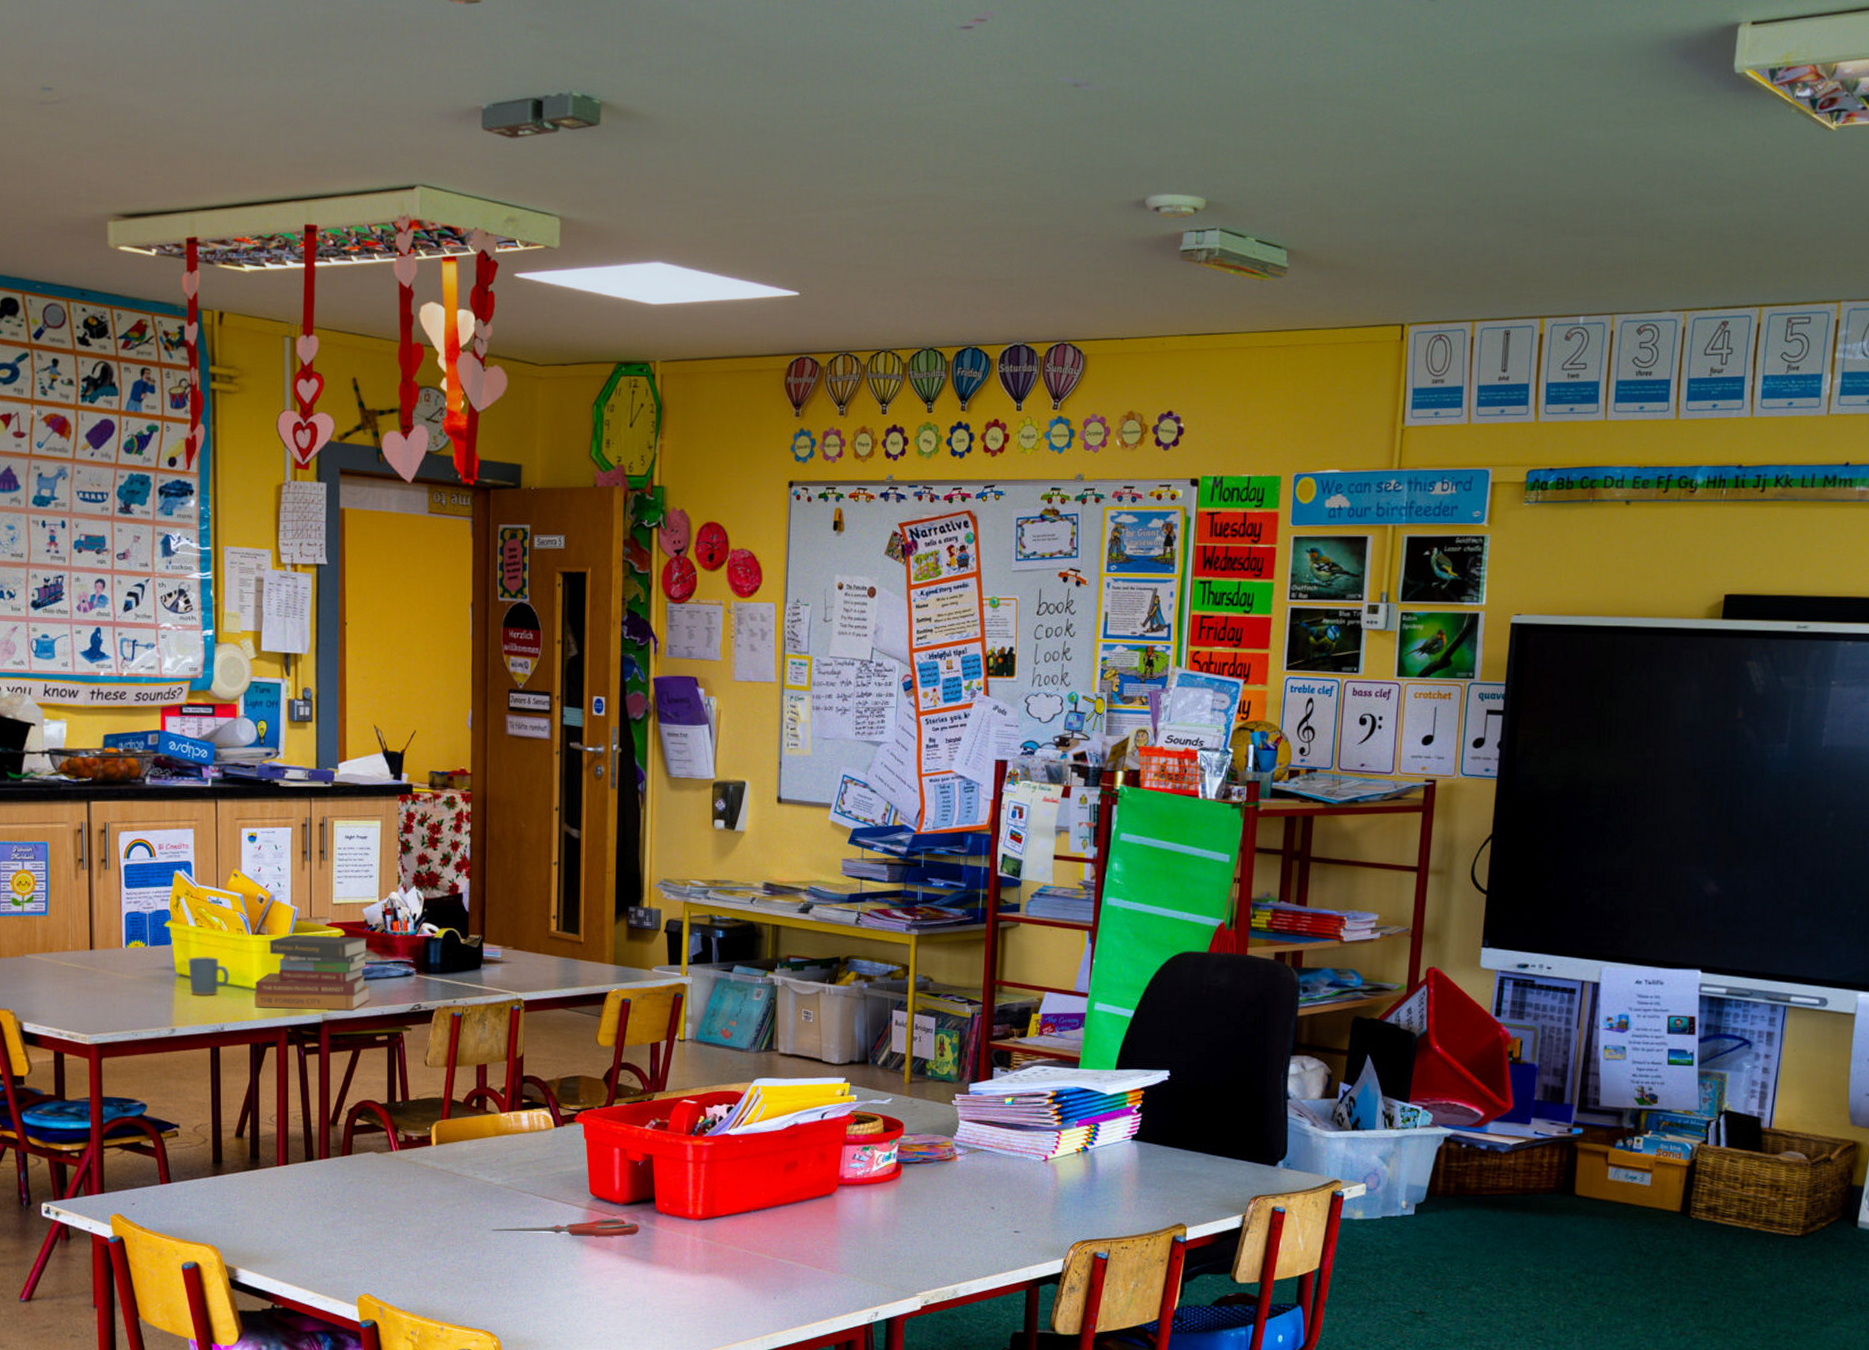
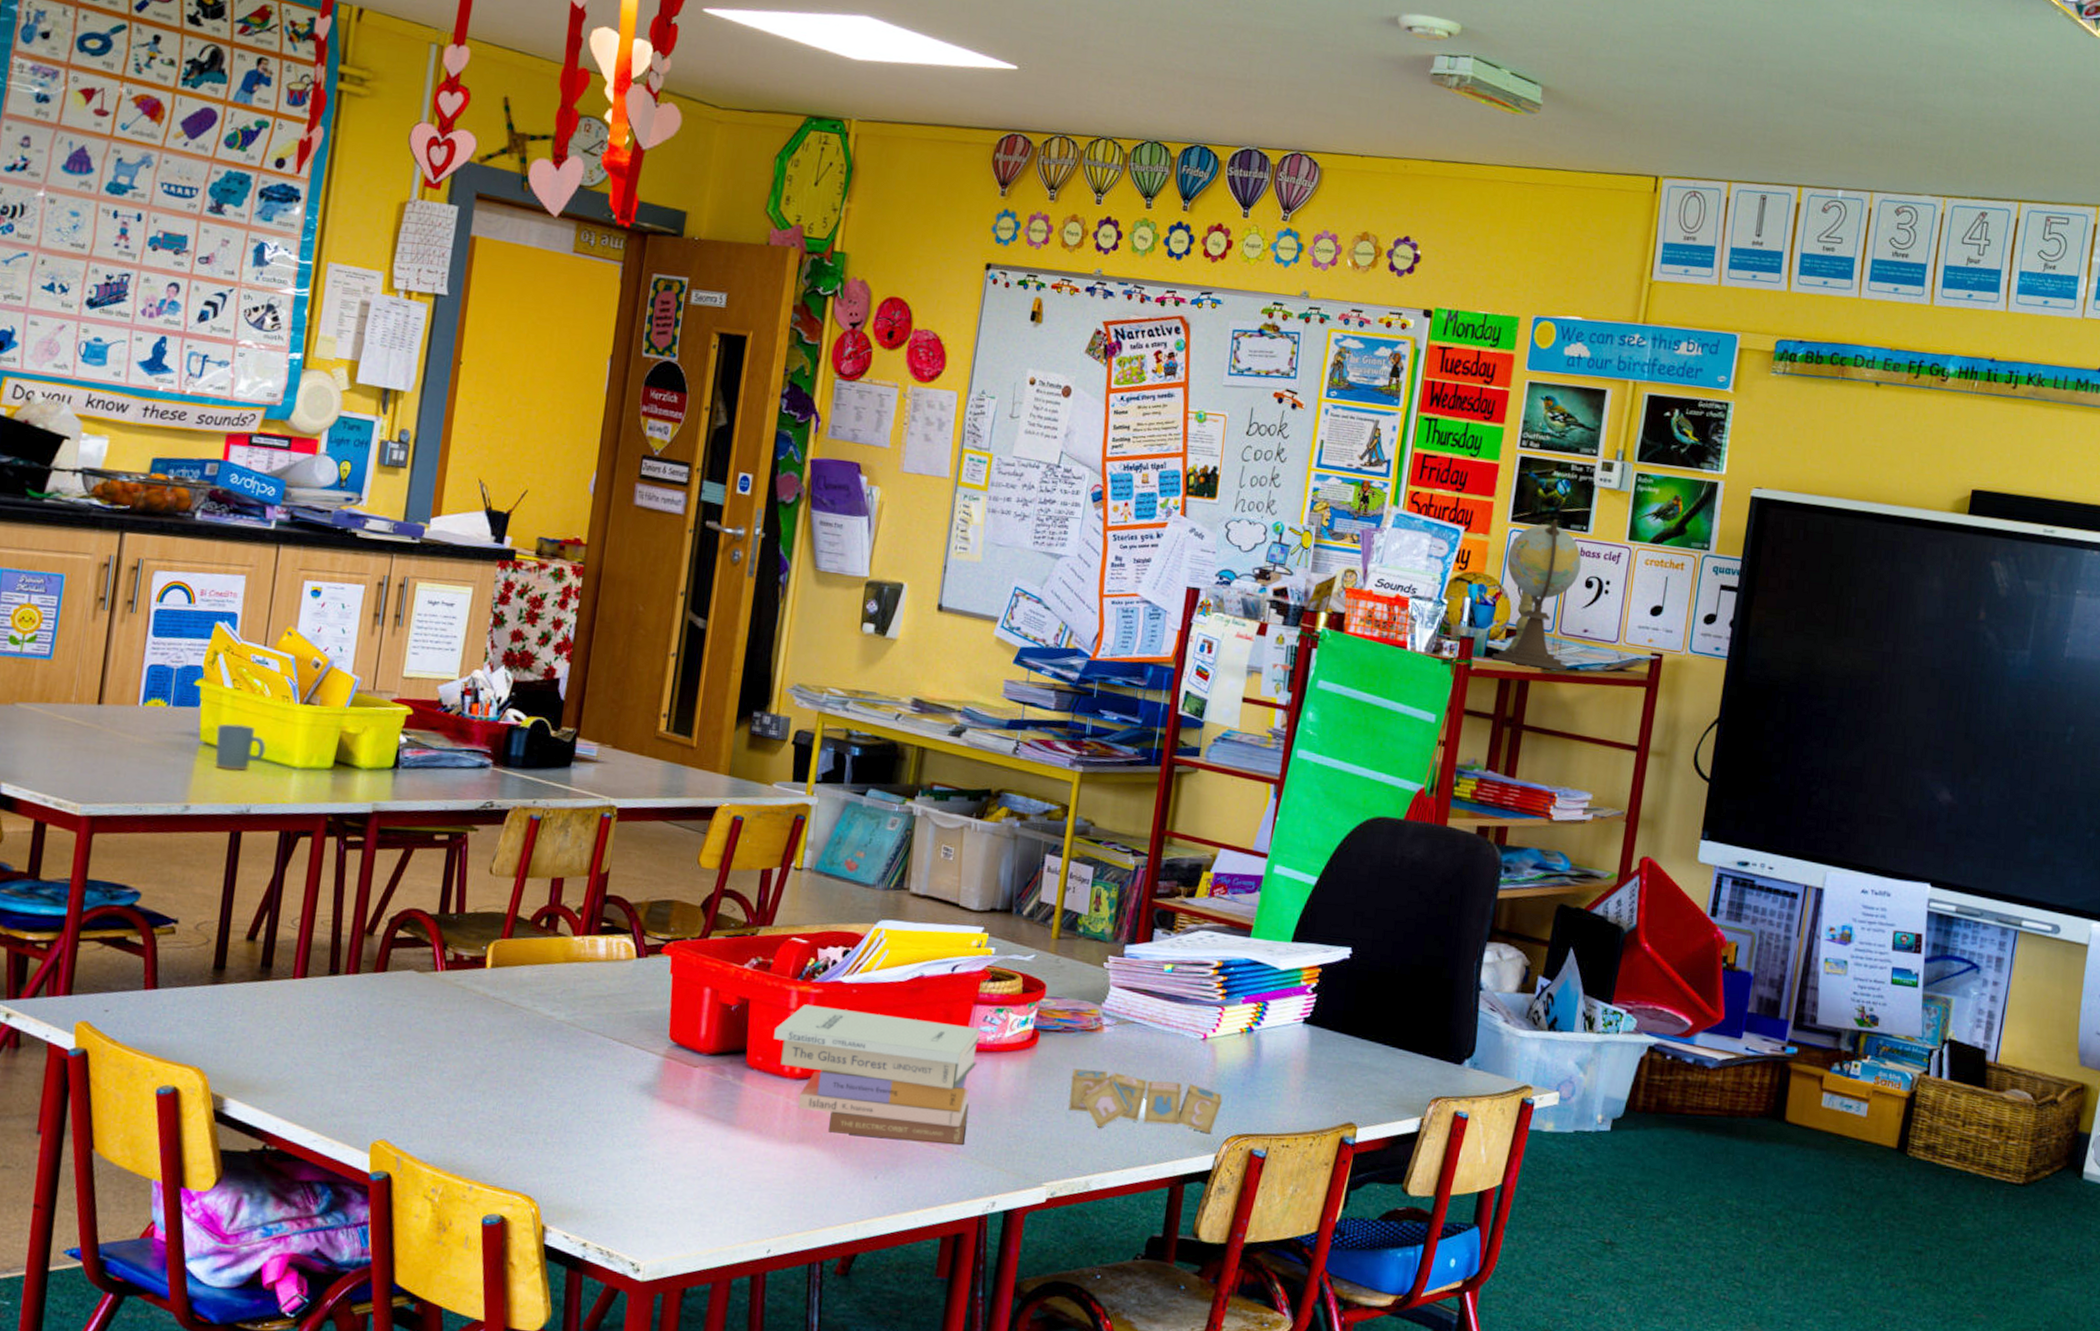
books: present [254,934,370,1010] -> none [290,708,439,802]
scissors: present [491,1218,639,1237] -> none [545,1069,724,1093]
books: none [677,1156,852,1267] -> present [774,1004,981,1146]
toy blocks: none [932,1193,1066,1244] -> present [1068,1069,1223,1134]
globe: none [1277,664,1354,803] -> present [1491,519,1582,671]

